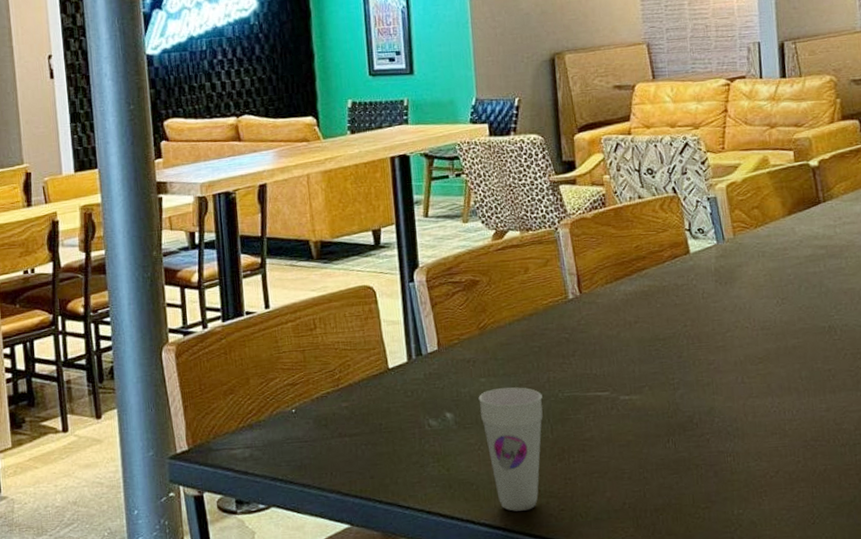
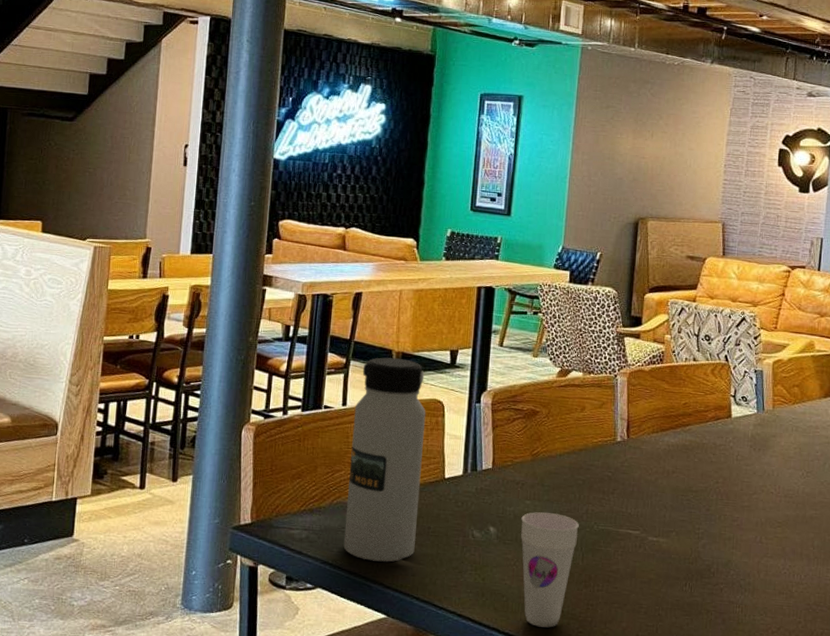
water bottle: none [279,248,369,470] -> present [343,357,426,562]

